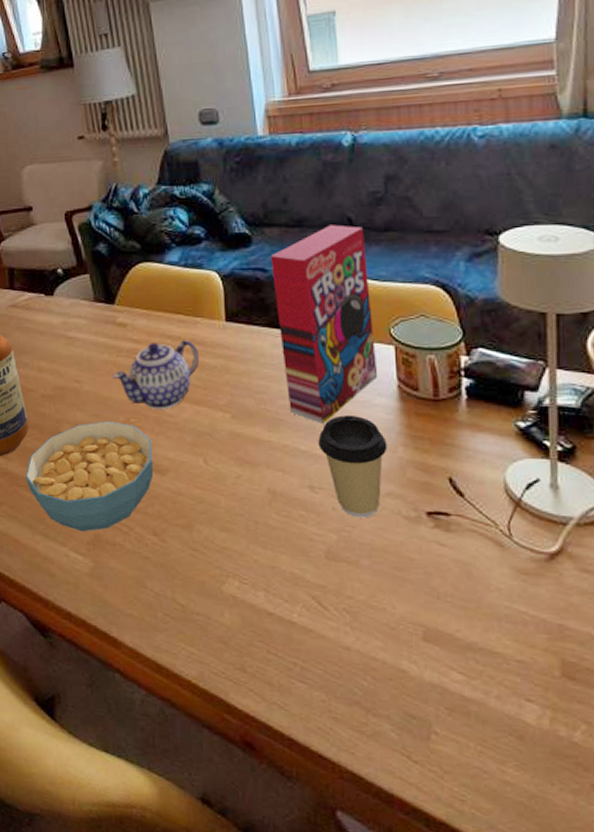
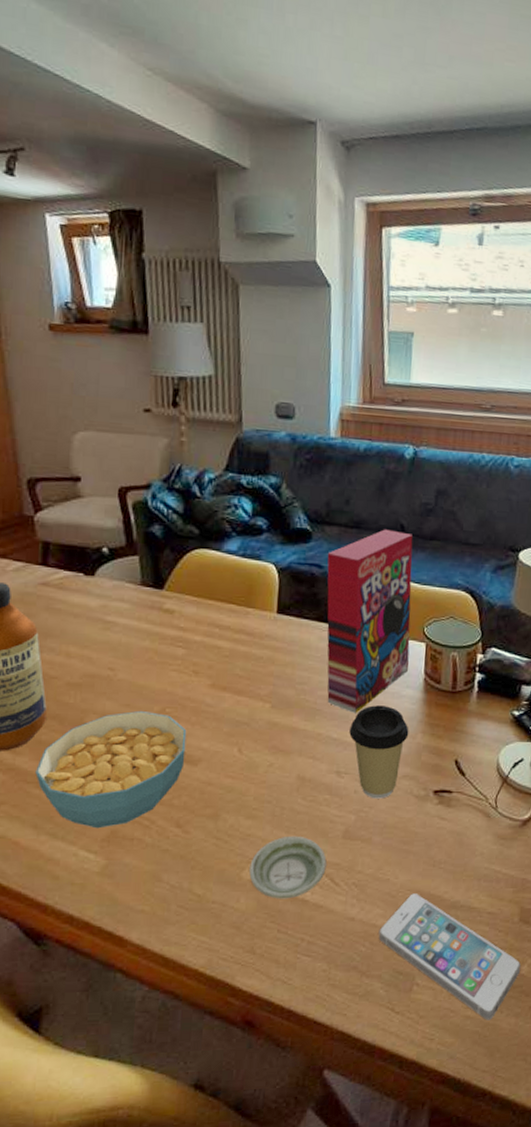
teapot: present [113,340,200,409] -> none [152,630,247,699]
saucer: none [230,552,311,619] -> present [249,836,327,899]
smartphone: none [381,627,573,792] -> present [378,893,521,1020]

